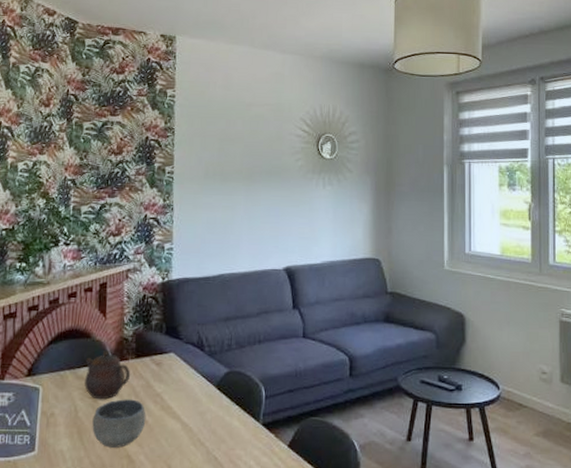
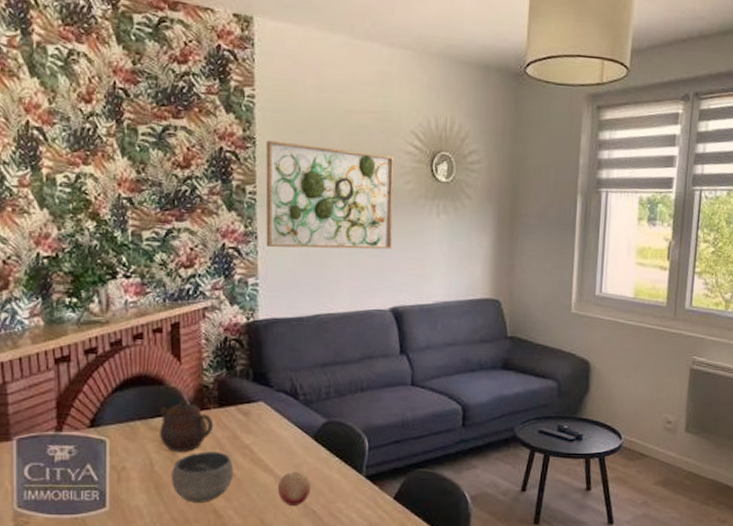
wall art: none [180,130,287,218] -> present [265,140,395,250]
fruit: none [183,419,214,452] -> present [277,472,311,505]

